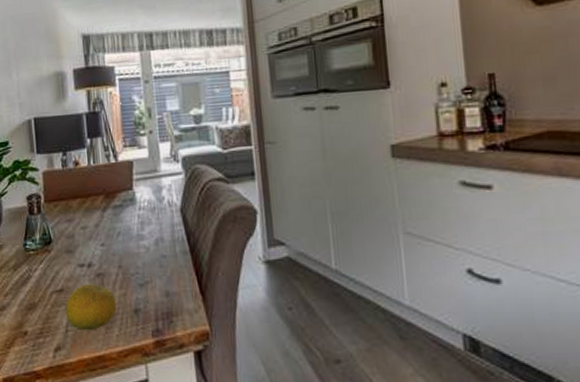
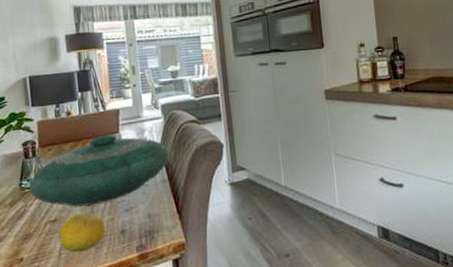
decorative bowl: none [34,191,191,276] -> present [29,134,169,207]

